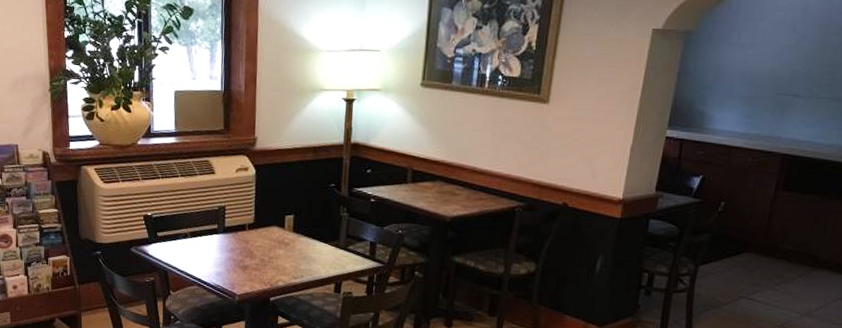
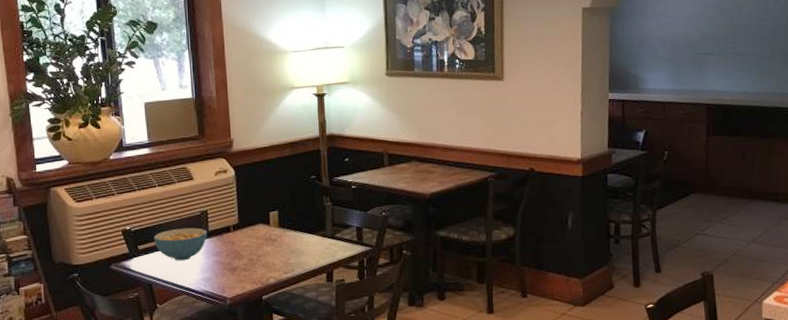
cereal bowl: none [172,220,223,253] -> present [154,227,207,261]

